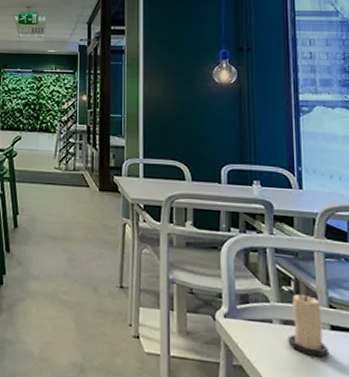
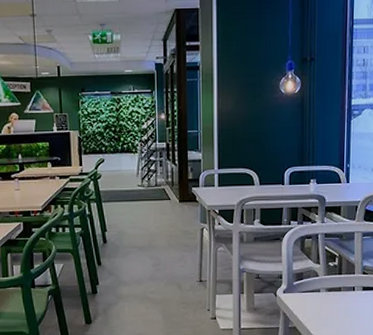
candle: present [288,292,328,358] -> none [331,265,360,312]

